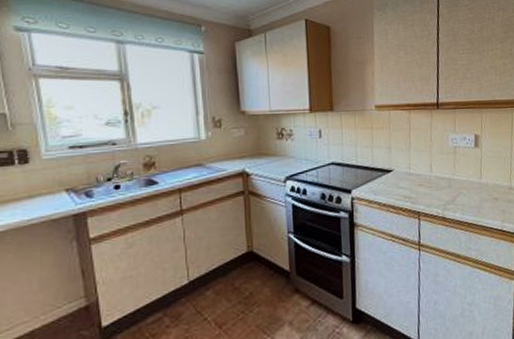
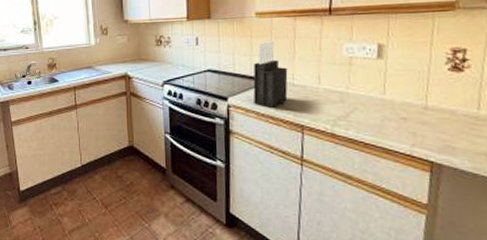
knife block: none [374,133,406,197] -> present [253,41,288,108]

